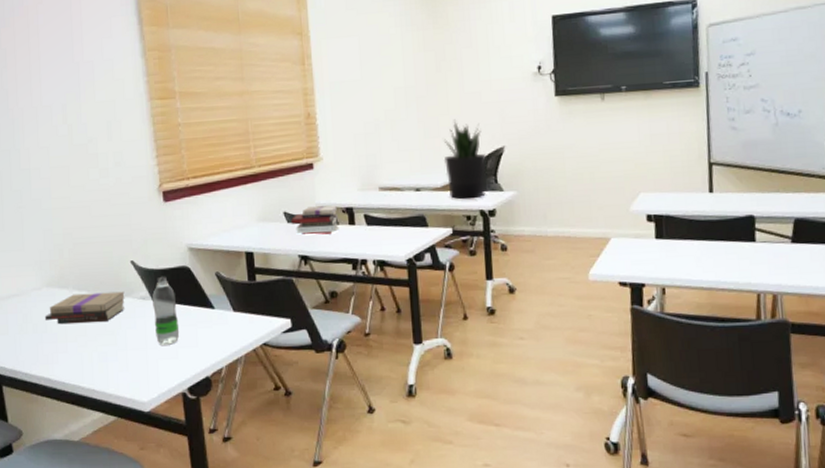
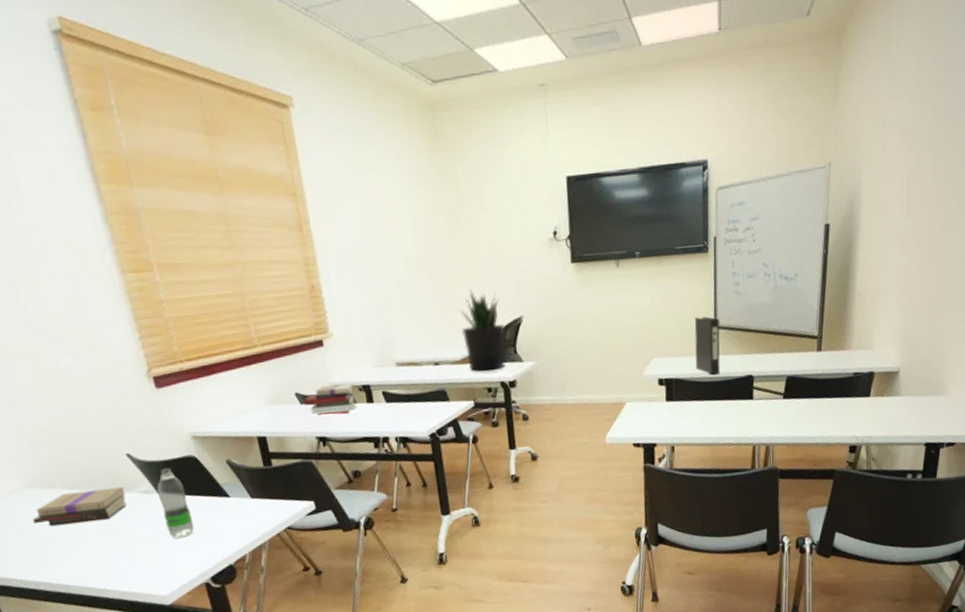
binder: none [686,152,717,213] -> present [694,316,720,375]

